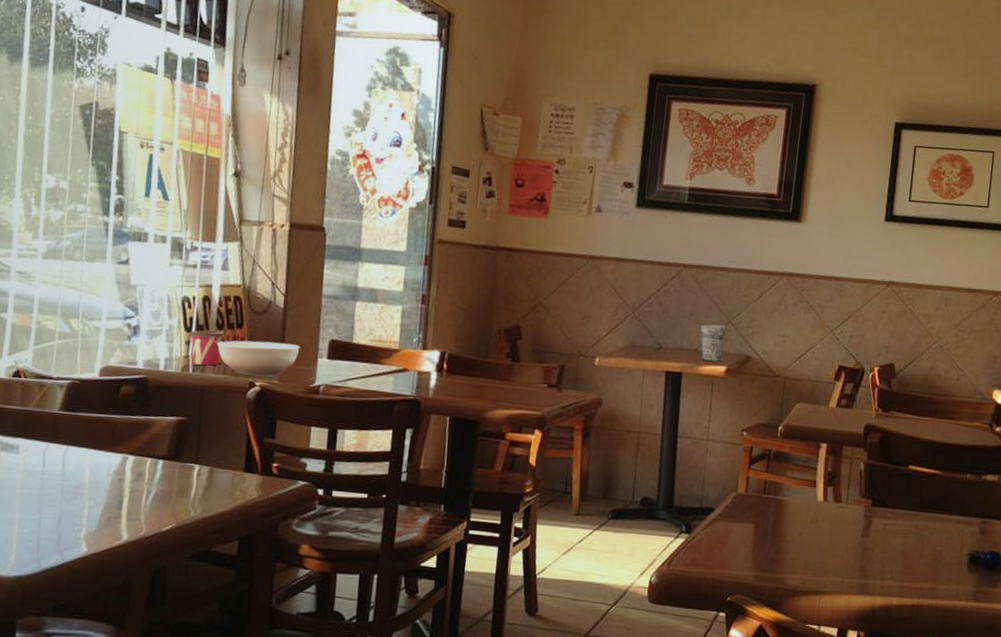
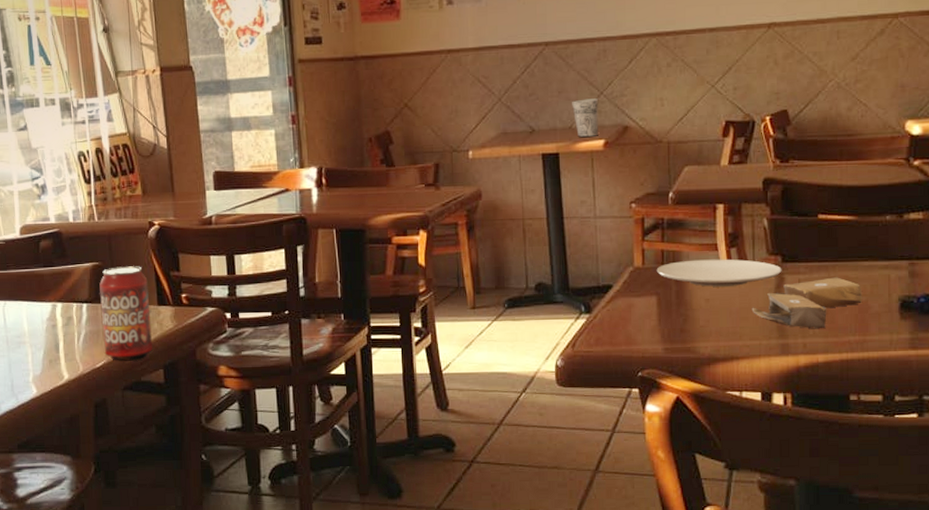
soda can: none [174,425,238,529] -> present [99,266,152,361]
cup: present [189,330,225,366] -> none [89,179,121,212]
bowl: present [217,340,301,376] -> none [115,181,189,216]
plate: none [757,493,871,524] -> present [656,259,782,287]
paper bag: none [839,525,938,574] -> present [751,277,862,329]

